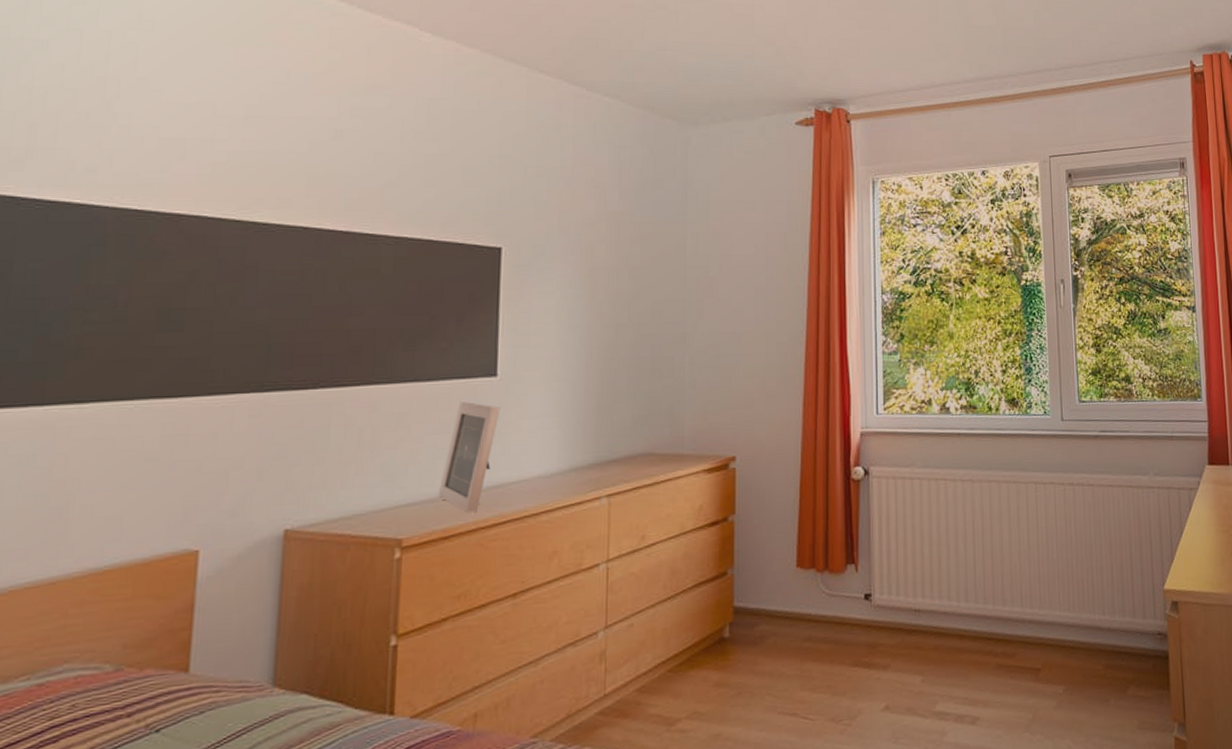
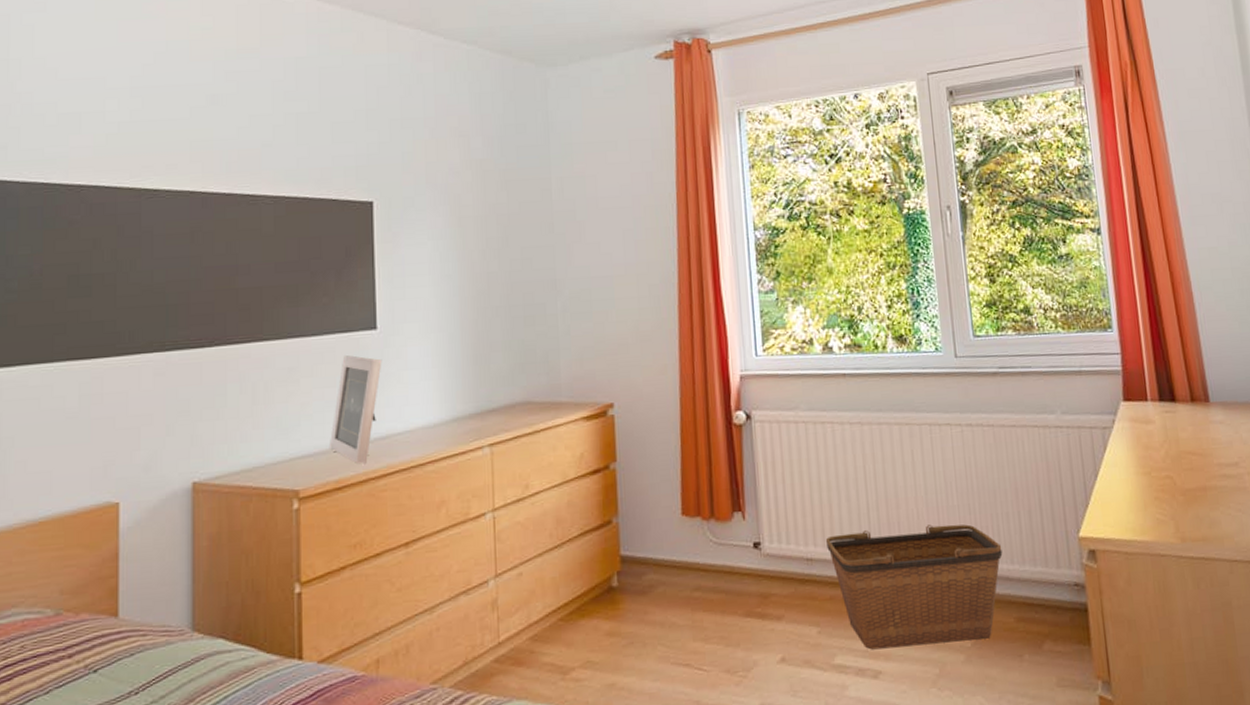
bicycle basket: none [933,577,1095,697] -> present [825,524,1003,650]

